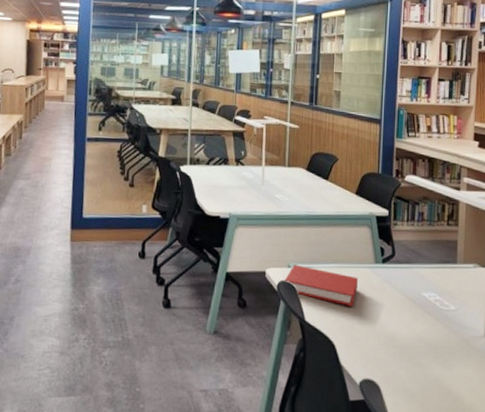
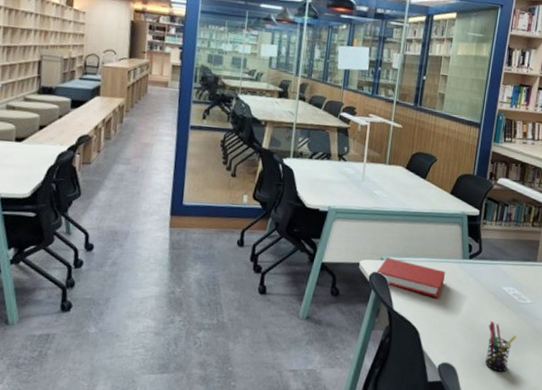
pen holder: none [411,331,443,388] -> present [485,321,517,372]

